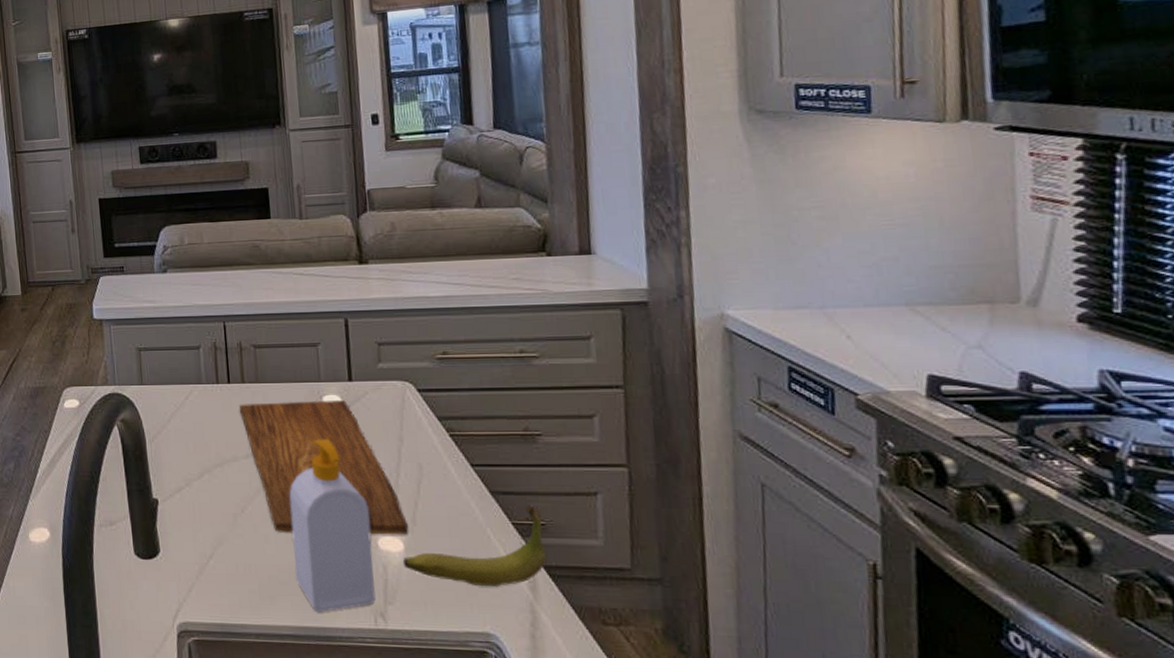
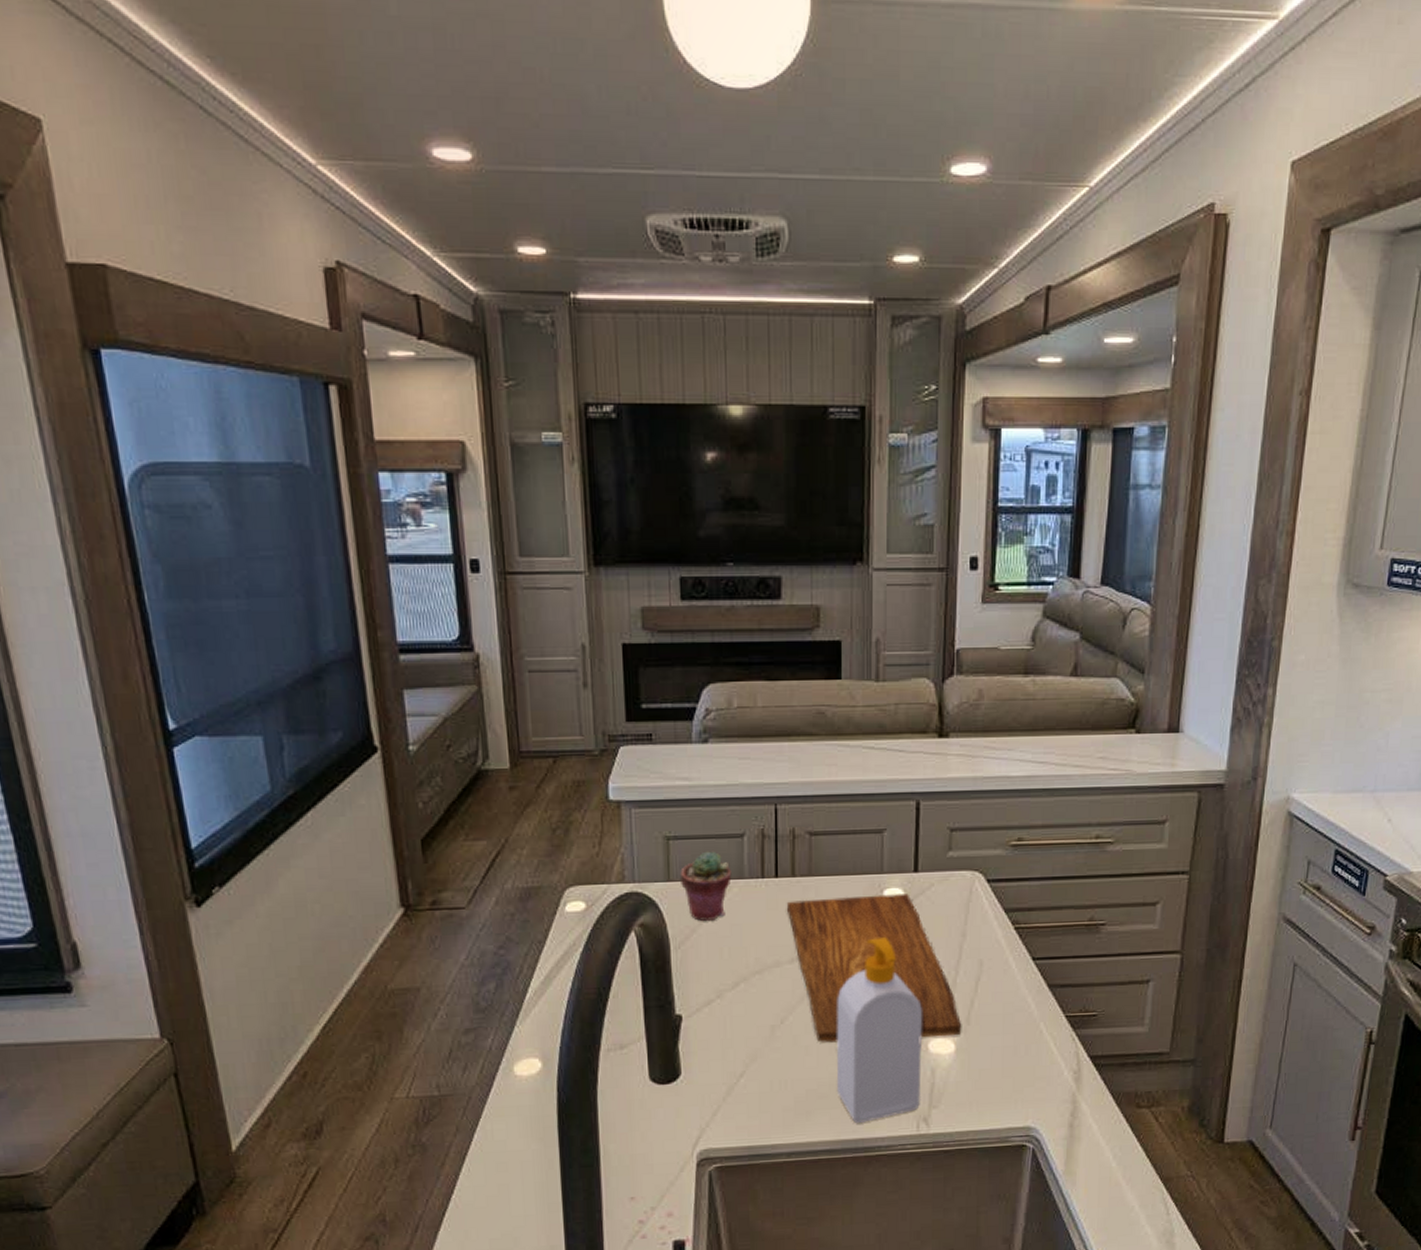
potted succulent: none [151,360,192,418] -> present [680,851,732,921]
banana: present [402,504,547,588] -> none [952,995,1095,1082]

